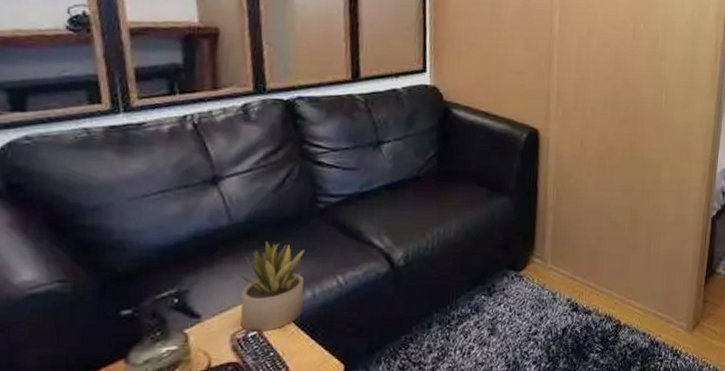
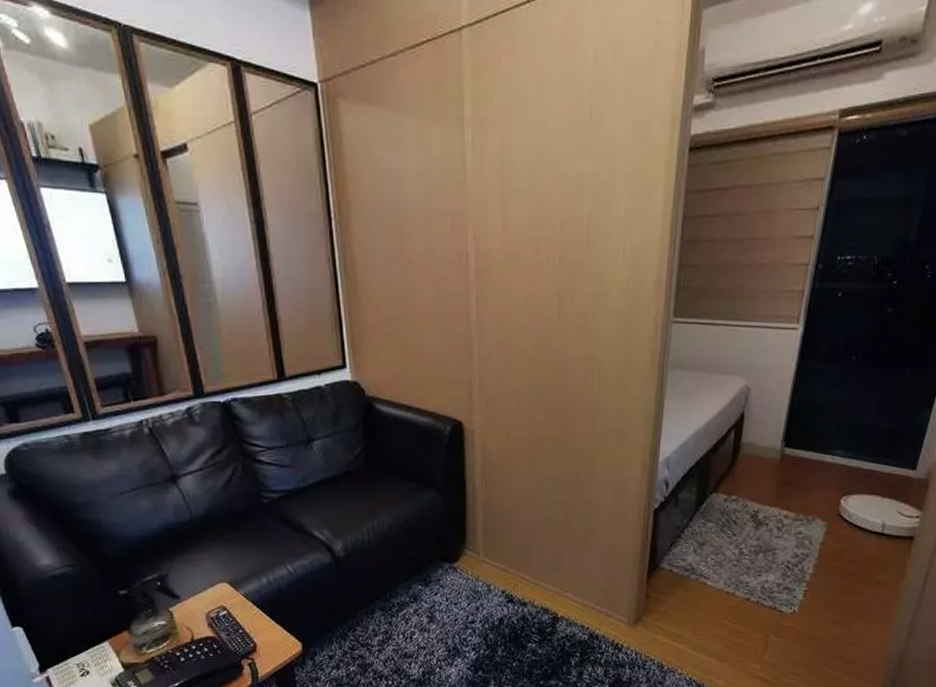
succulent plant: present [237,240,305,333] -> none [203,532,262,613]

